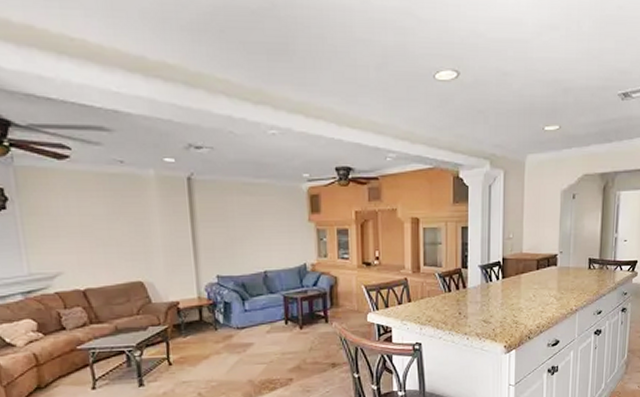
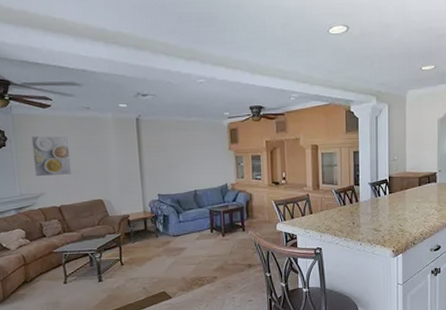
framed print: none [42,197,101,251] -> present [31,136,72,177]

